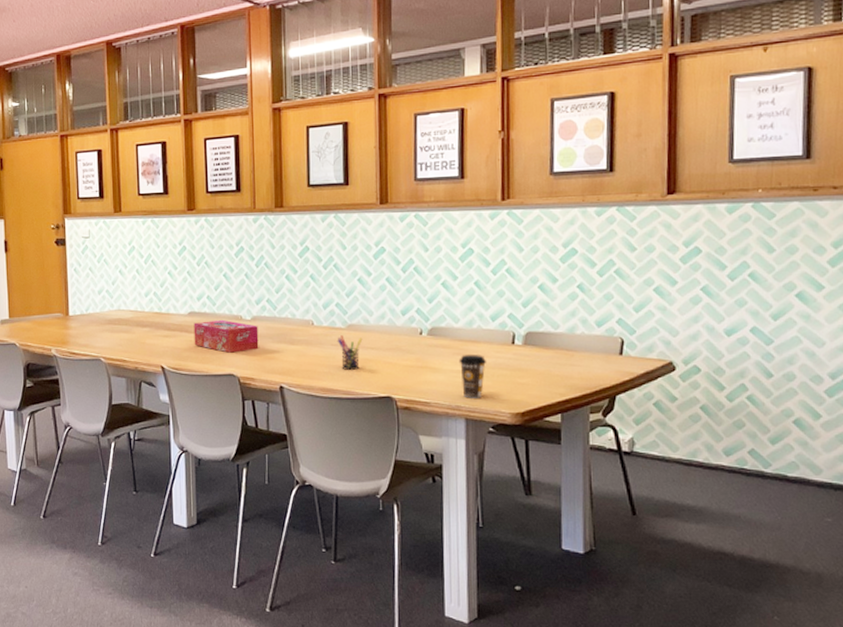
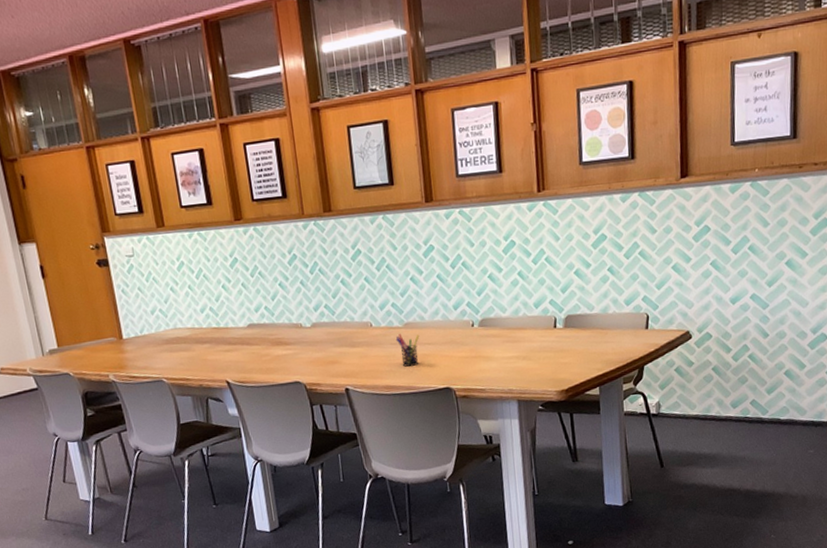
tissue box: present [193,319,259,353] -> none [254,329,322,362]
coffee cup: present [458,355,486,398] -> none [508,340,533,382]

